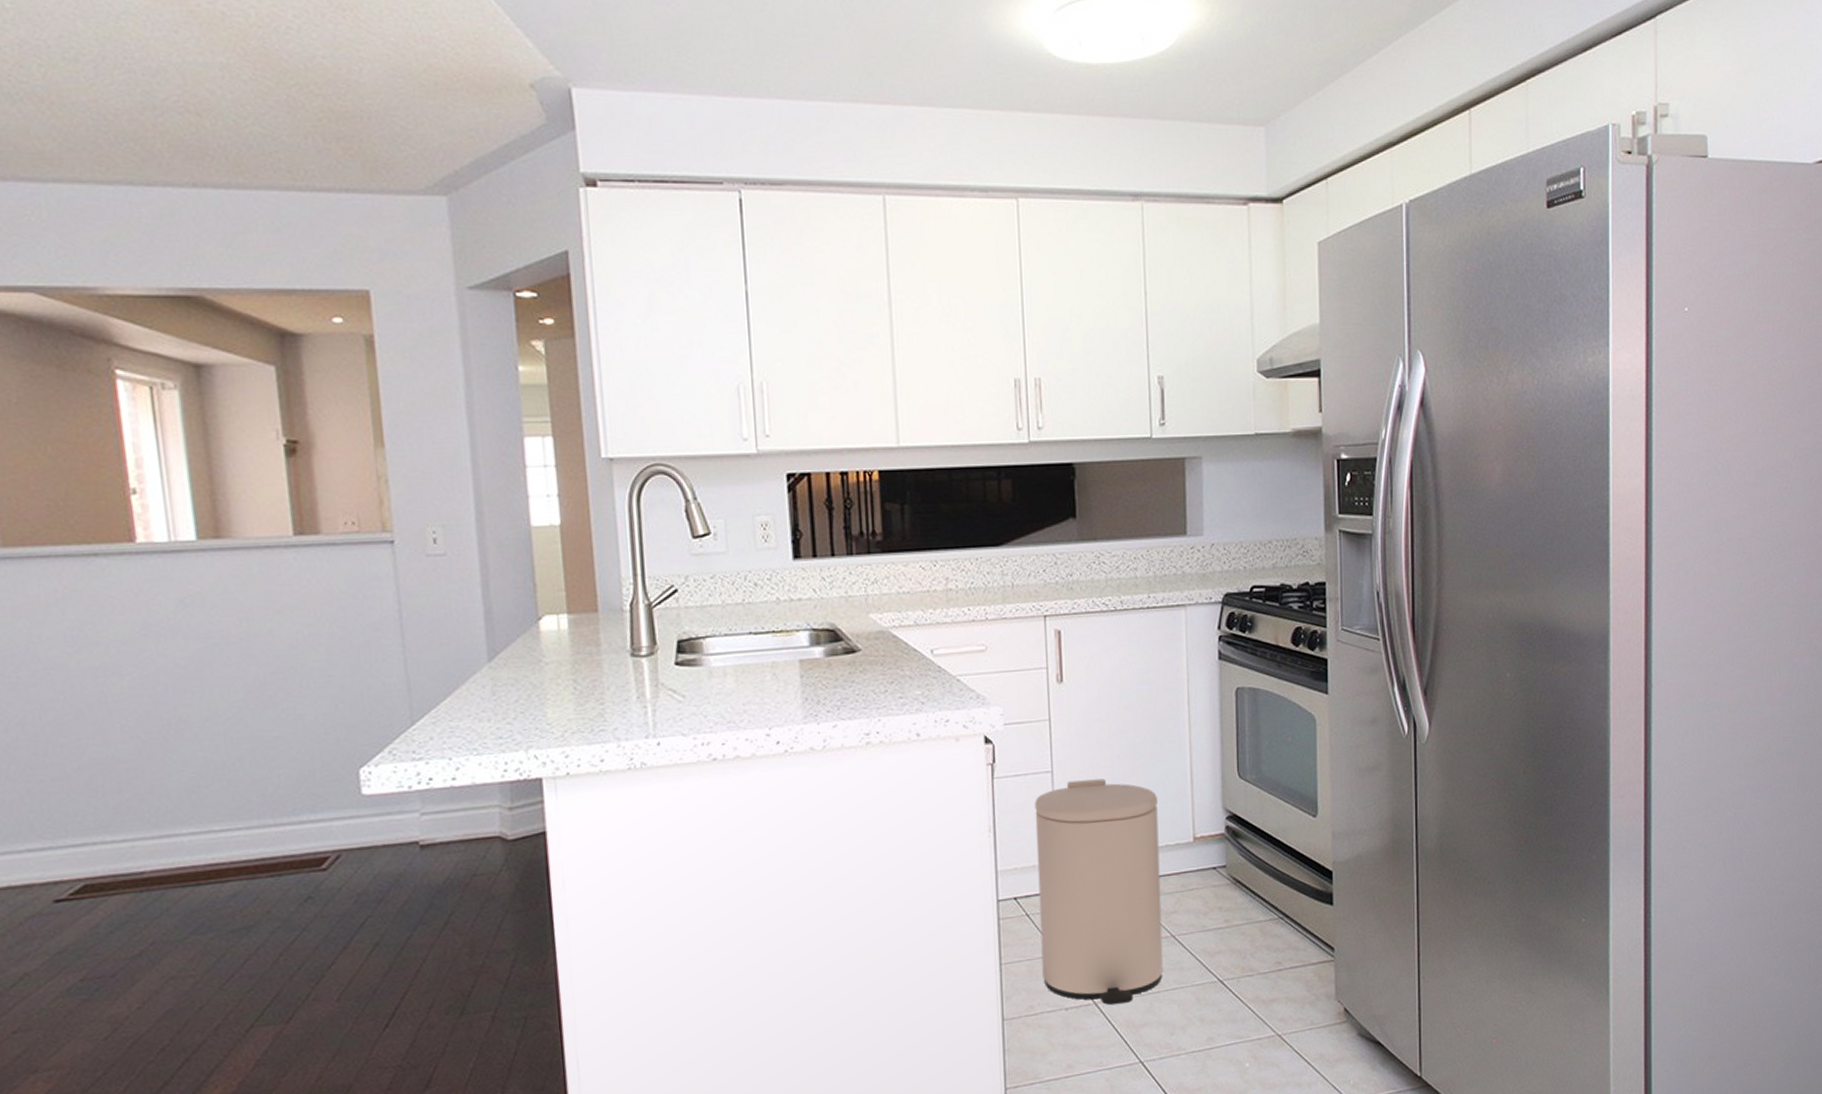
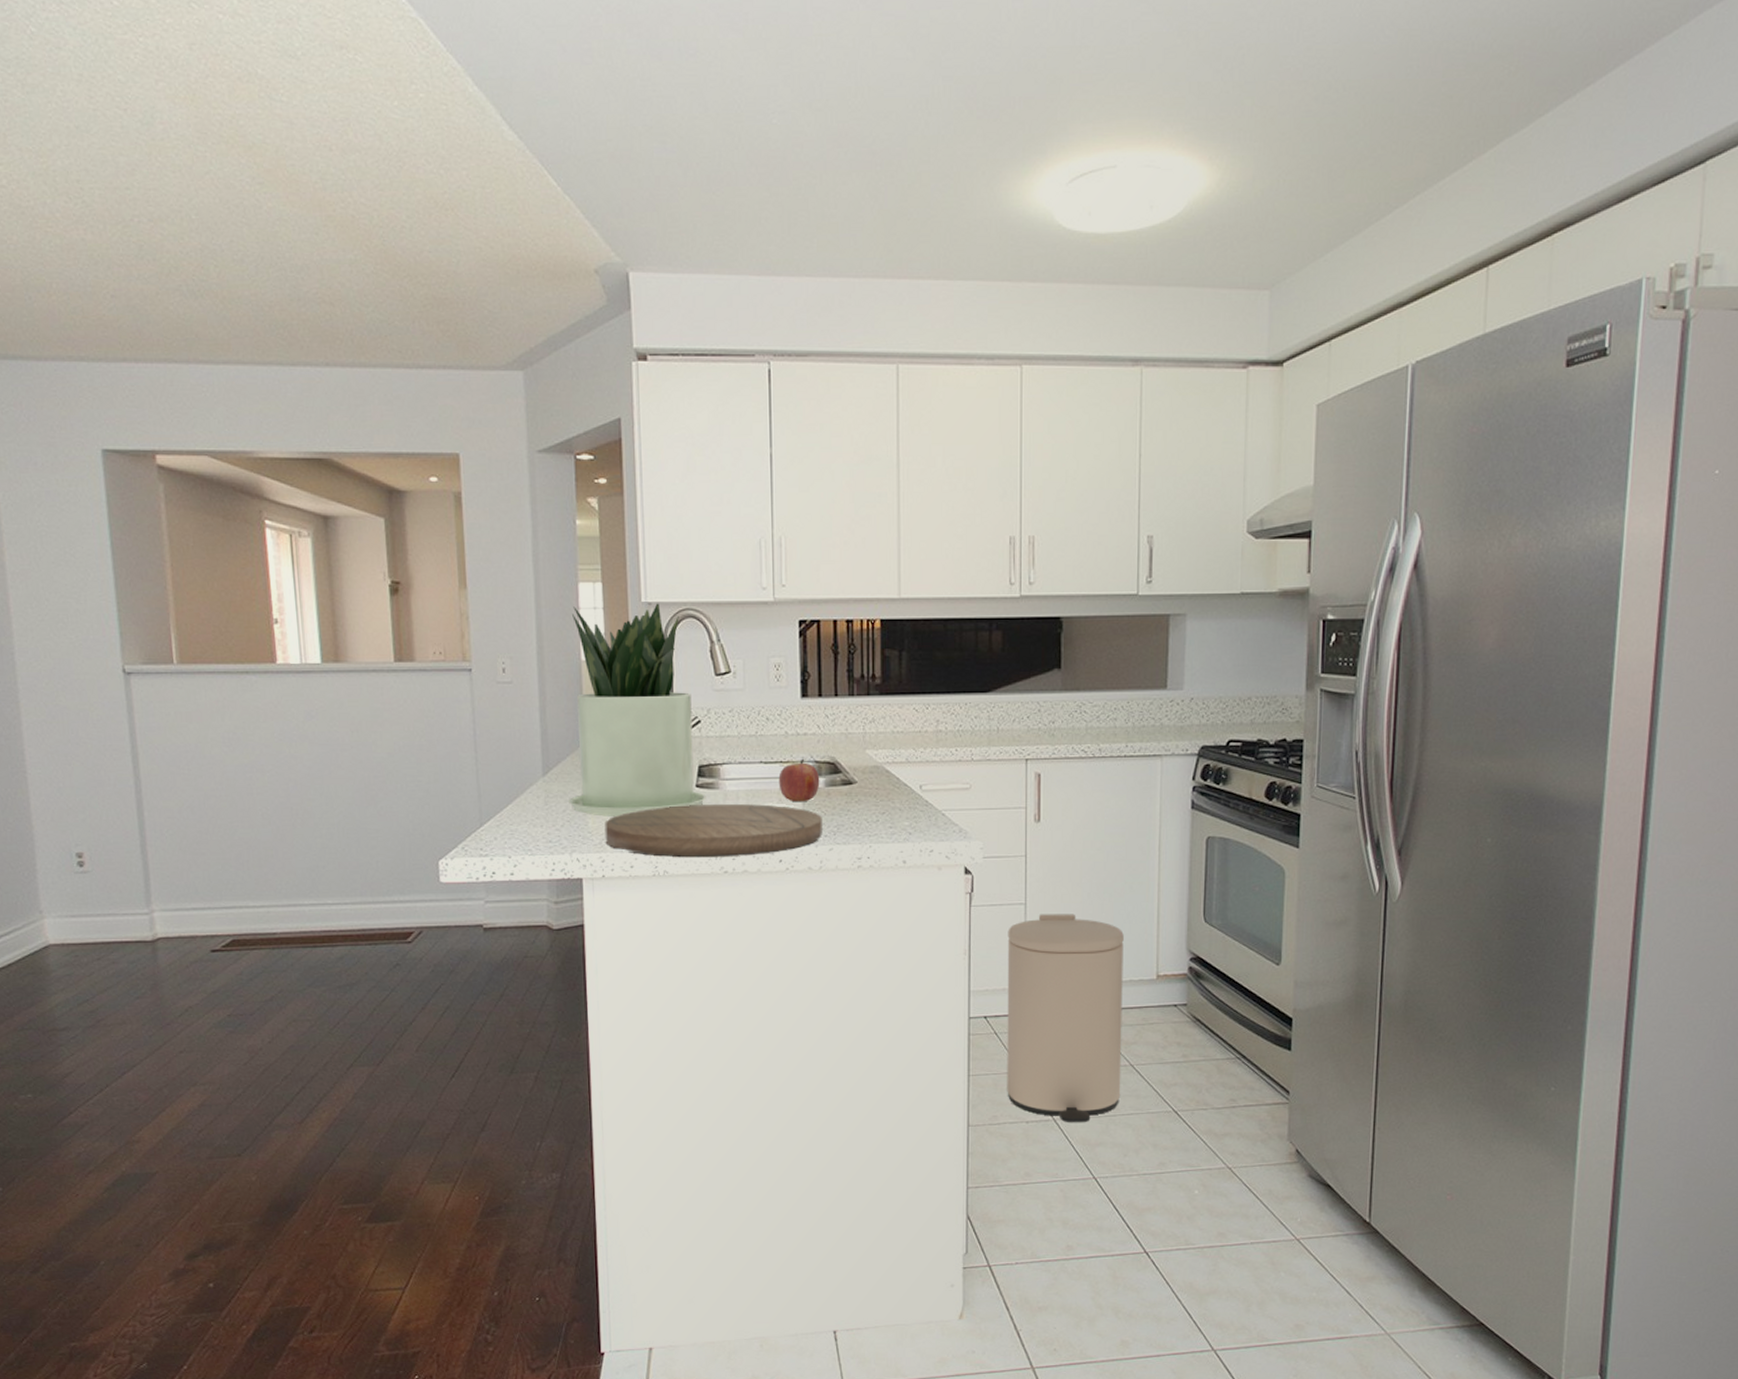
planter: none [518,458,688,705] -> present [567,603,707,817]
cutting board: none [566,680,825,746] -> present [604,803,822,857]
fruit: none [771,626,819,676] -> present [778,758,820,803]

